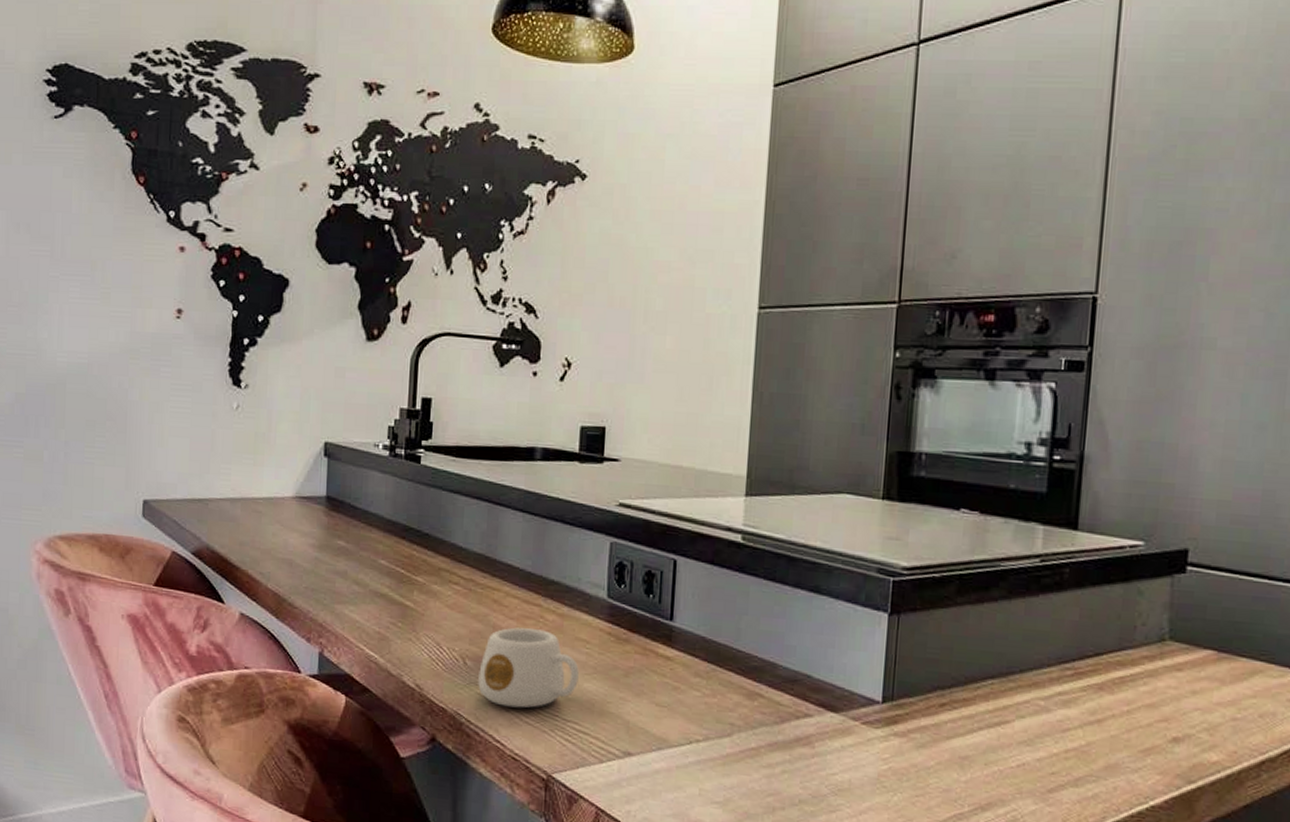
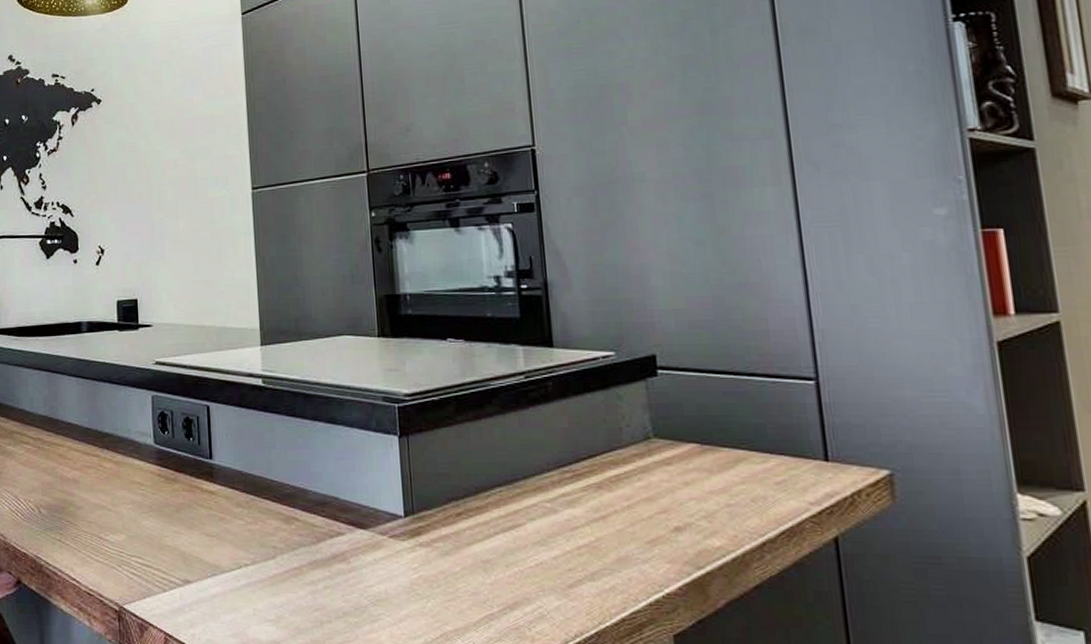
mug: present [478,627,579,708] -> none [52,477,137,548]

